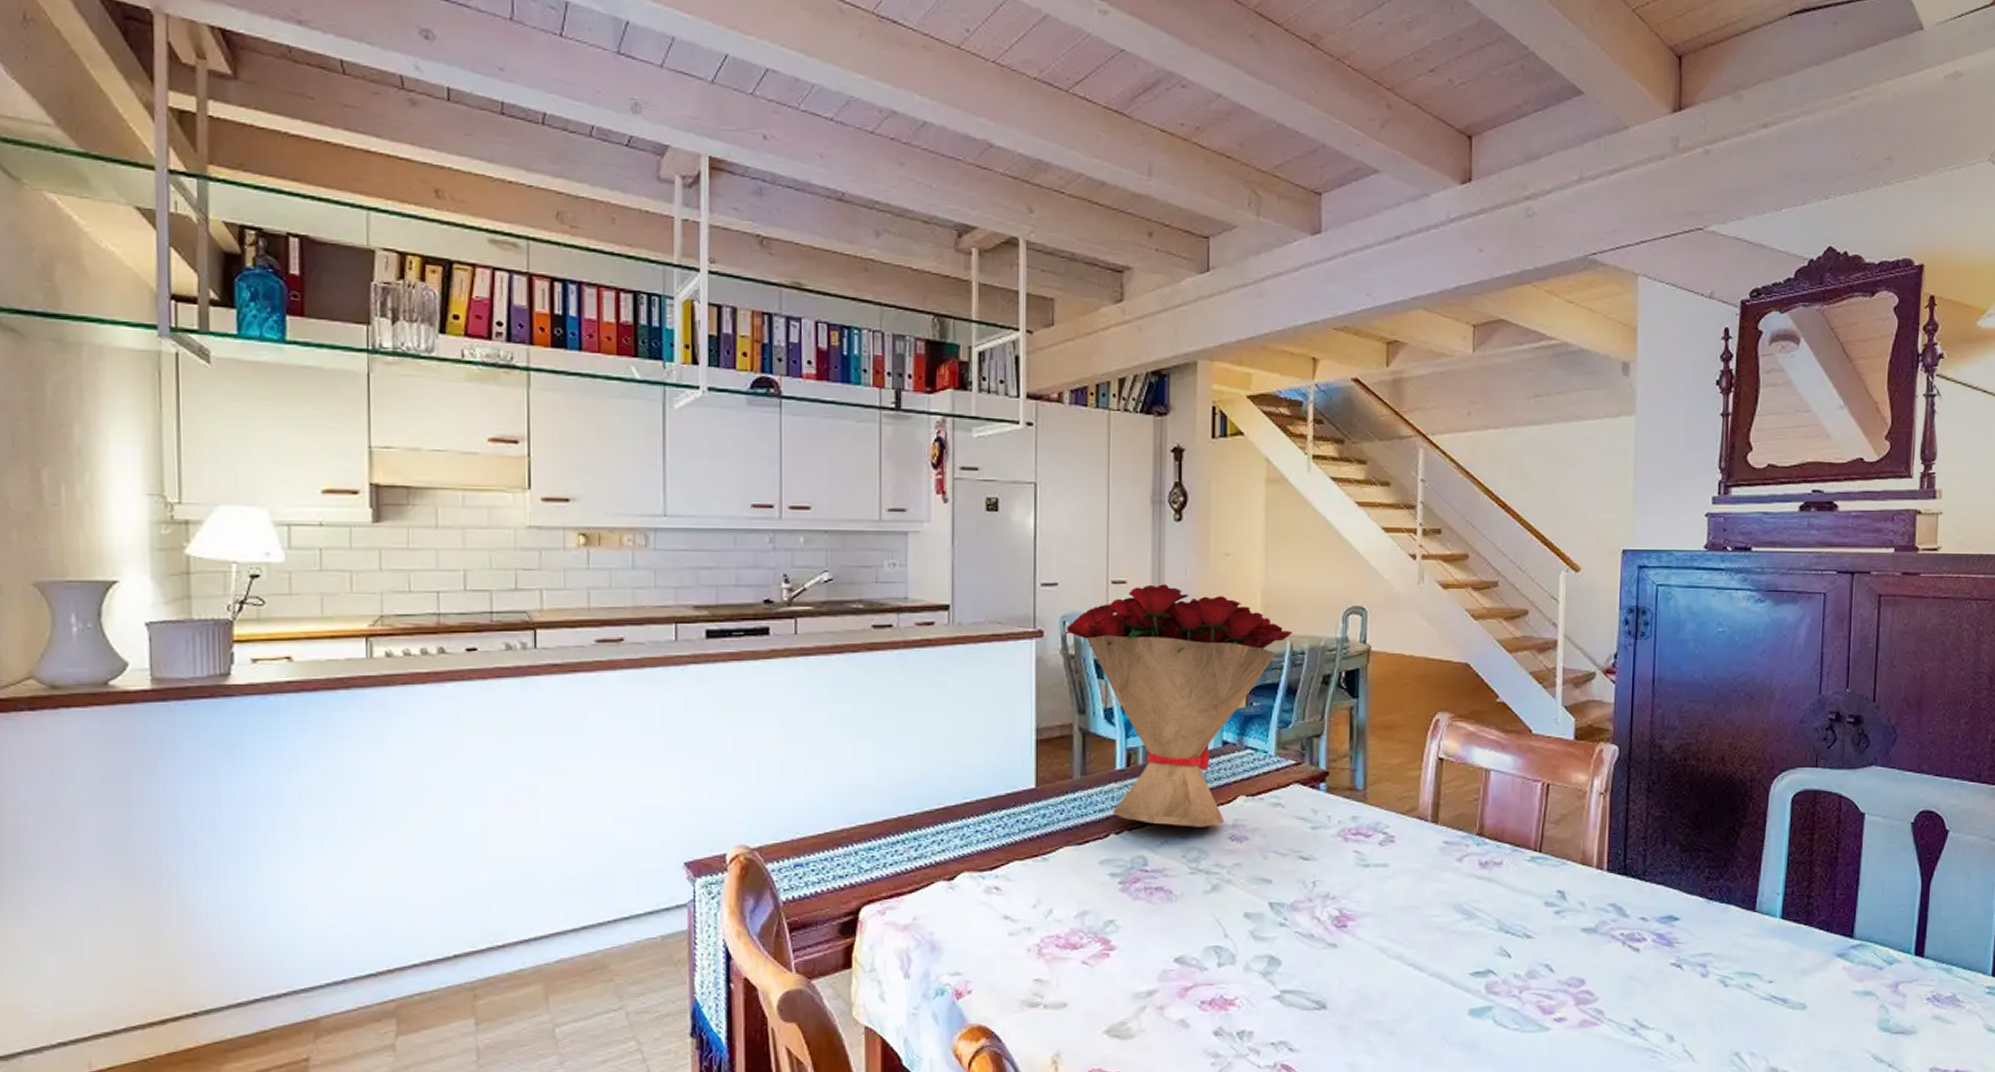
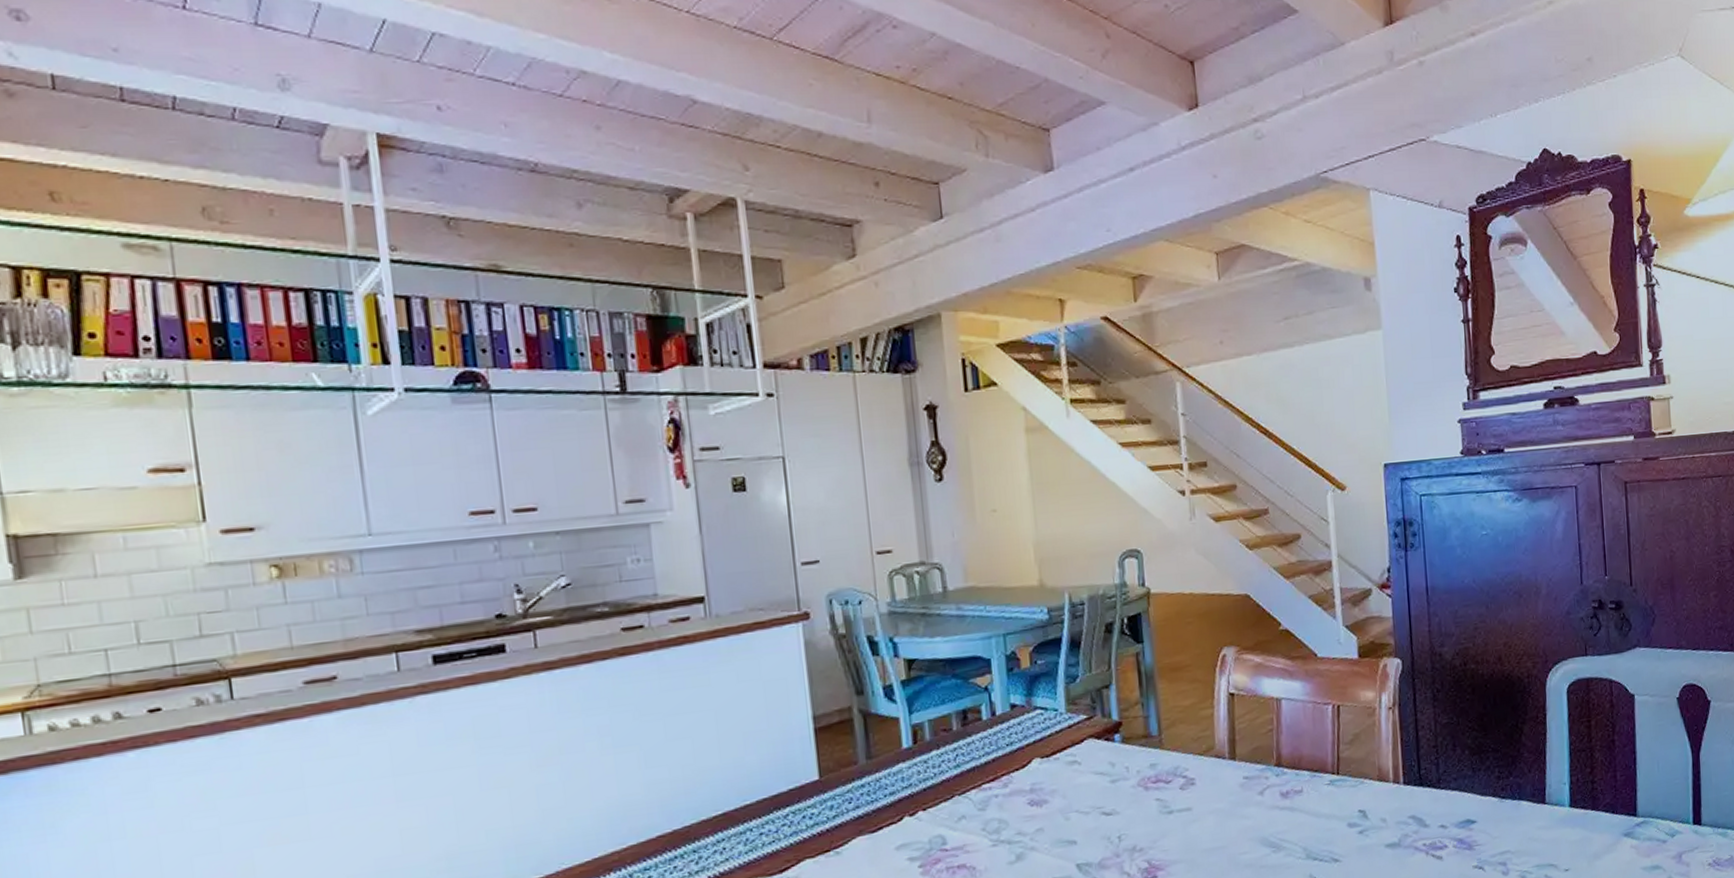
flower bouquet: present [1065,584,1292,827] -> none [832,549,1070,800]

